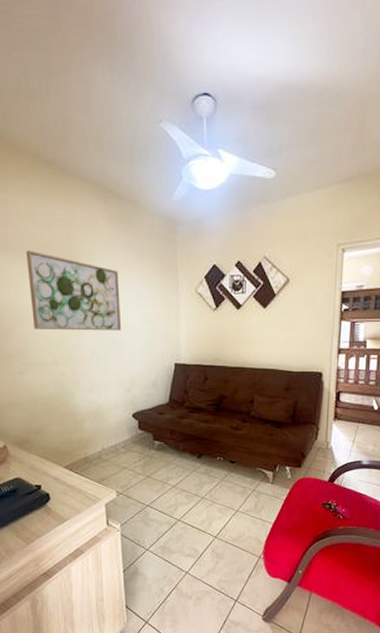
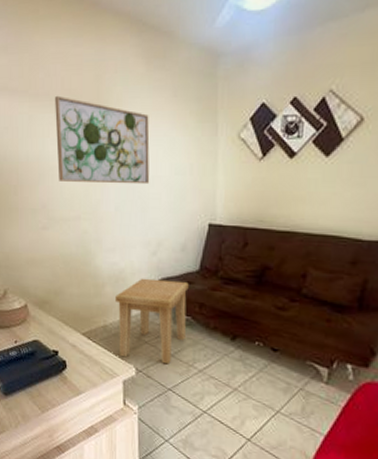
side table: none [95,412,160,485] -> present [115,278,189,365]

